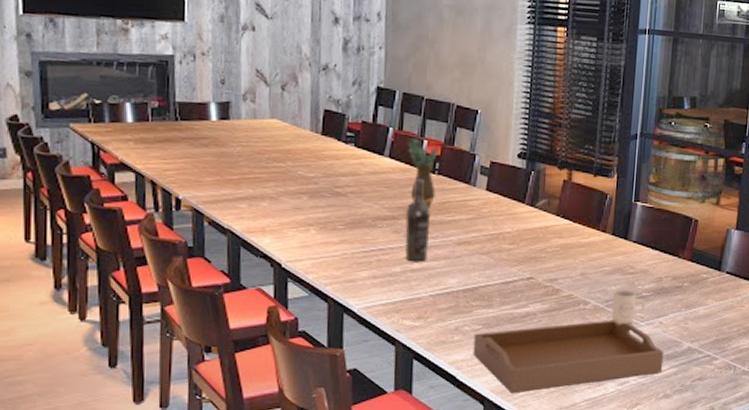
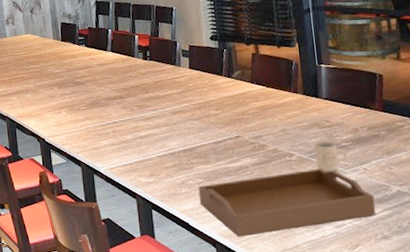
wine bottle: present [405,178,431,262] -> none [129,65,152,131]
vase: present [406,136,439,208] -> none [122,34,150,87]

